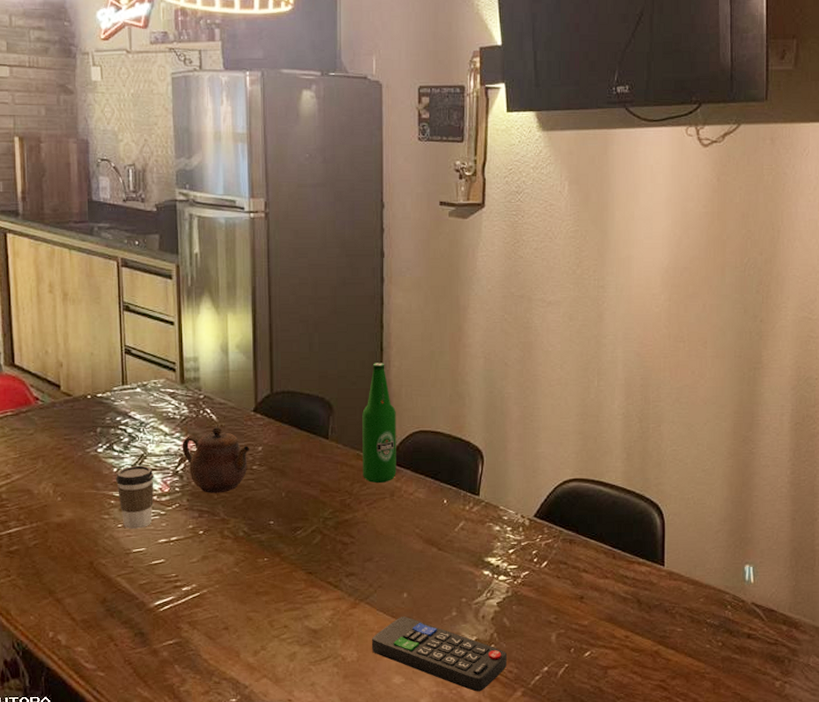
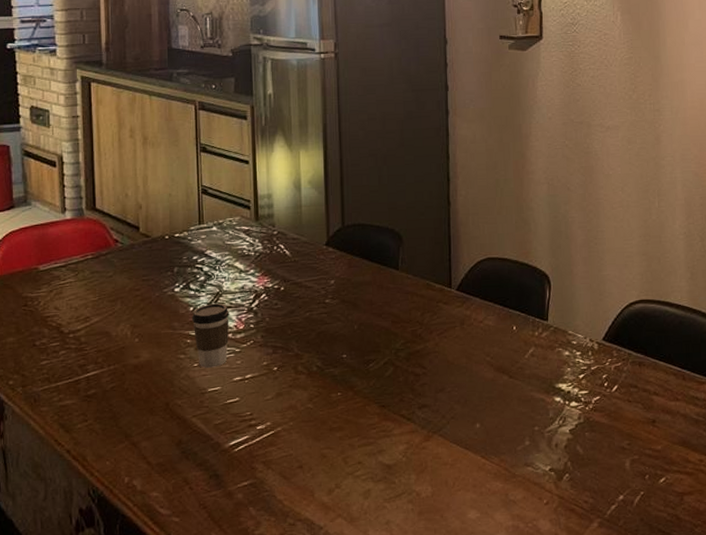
teapot: present [182,426,250,493] -> none [256,261,323,329]
beer bottle: present [362,363,396,484] -> none [431,192,466,313]
remote control: present [371,616,508,692] -> none [445,448,583,525]

